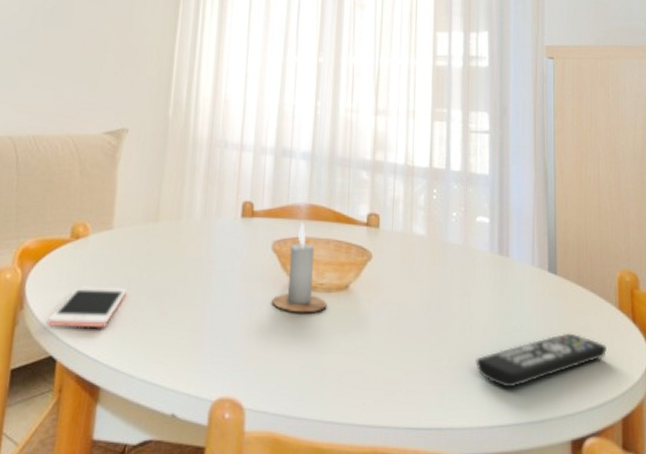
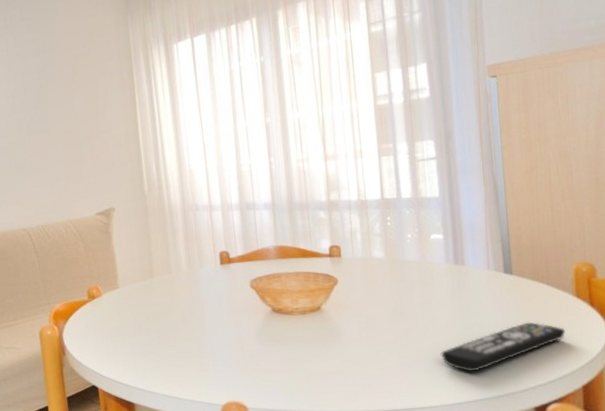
cell phone: present [47,286,127,329] -> none [84,330,140,365]
candle: present [271,222,327,313] -> none [257,262,304,333]

